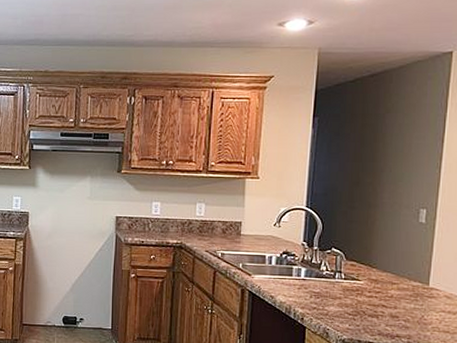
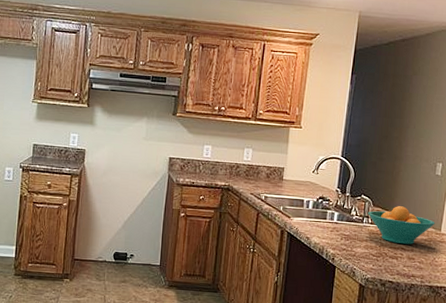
fruit bowl: none [340,259,422,302] -> present [368,206,435,245]

